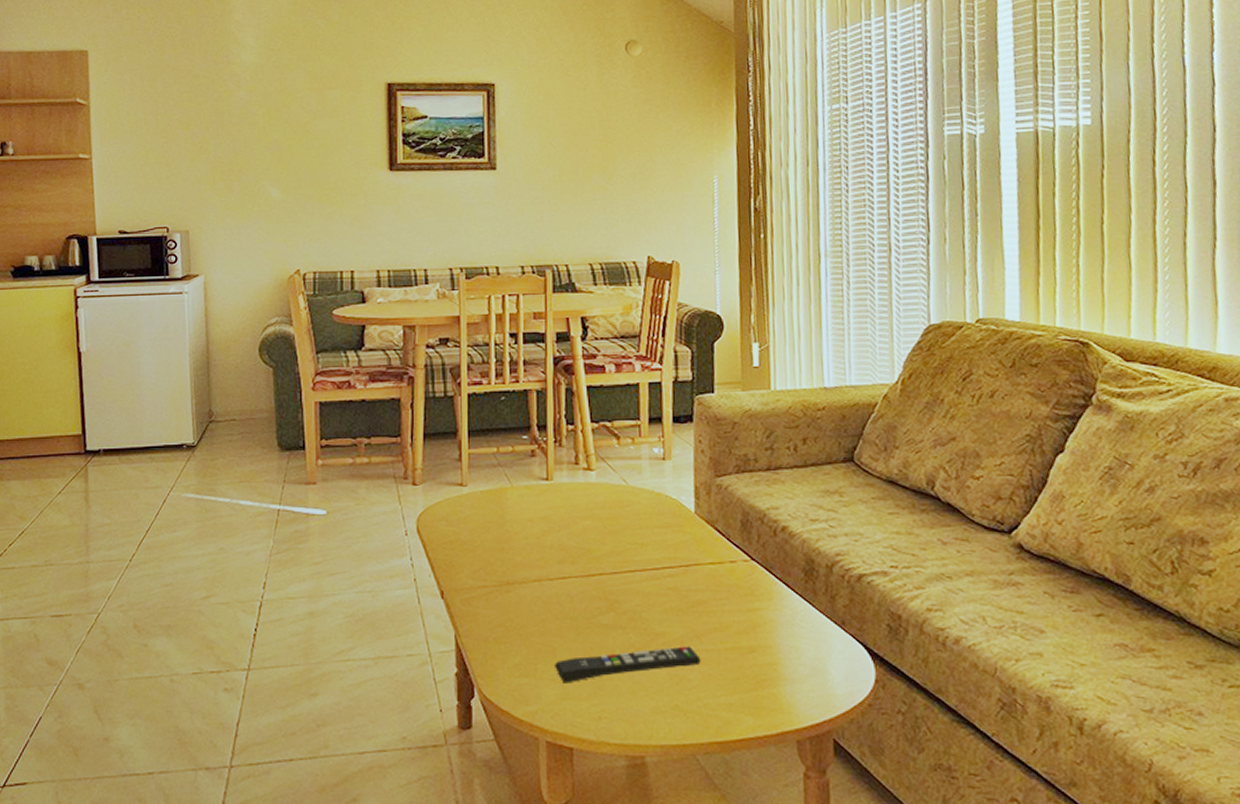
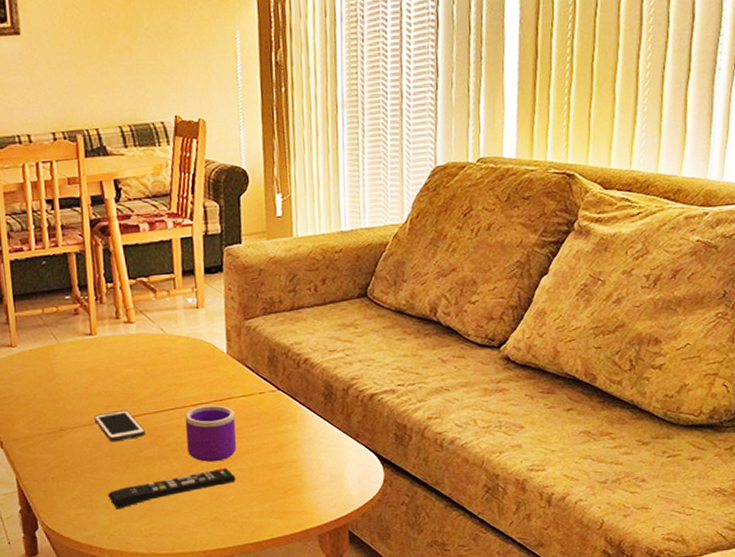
cell phone: none [544,568,601,603] -> present [94,410,146,442]
mug: none [645,570,703,638] -> present [185,404,237,462]

